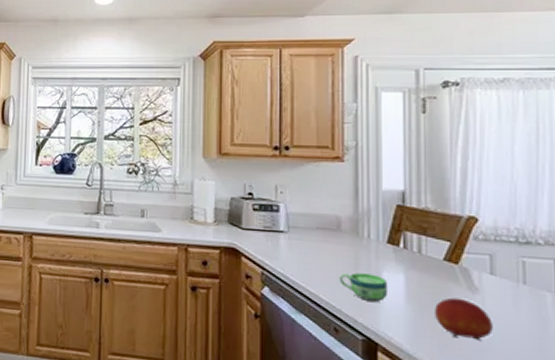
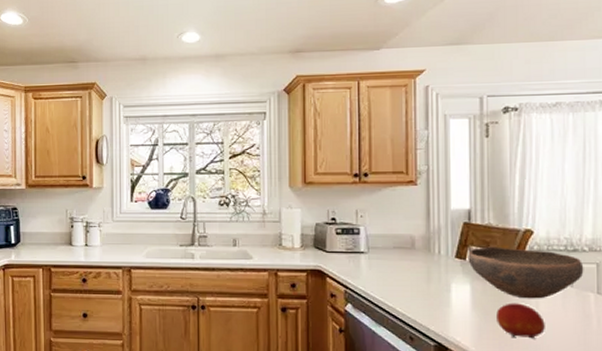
cup: present [339,273,389,302] -> none [413,286,457,311]
bowl: none [401,233,539,296] -> present [468,246,584,299]

